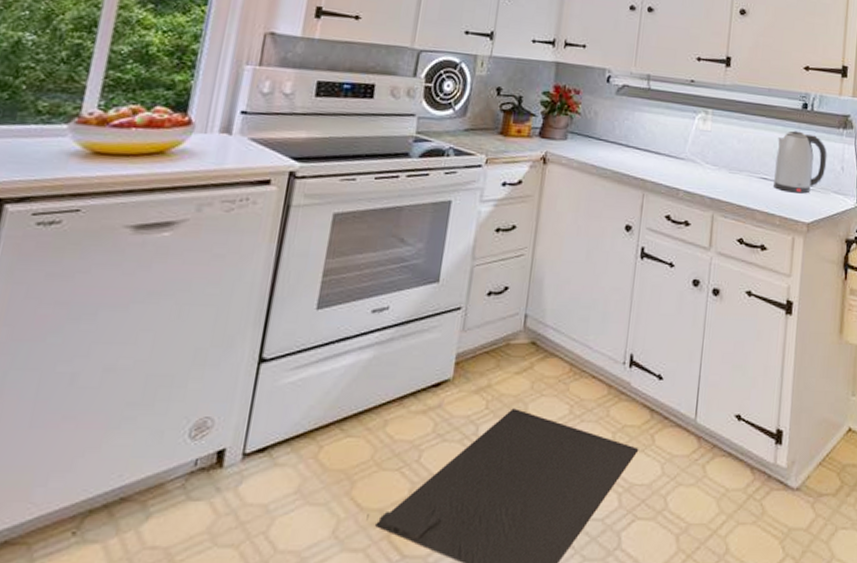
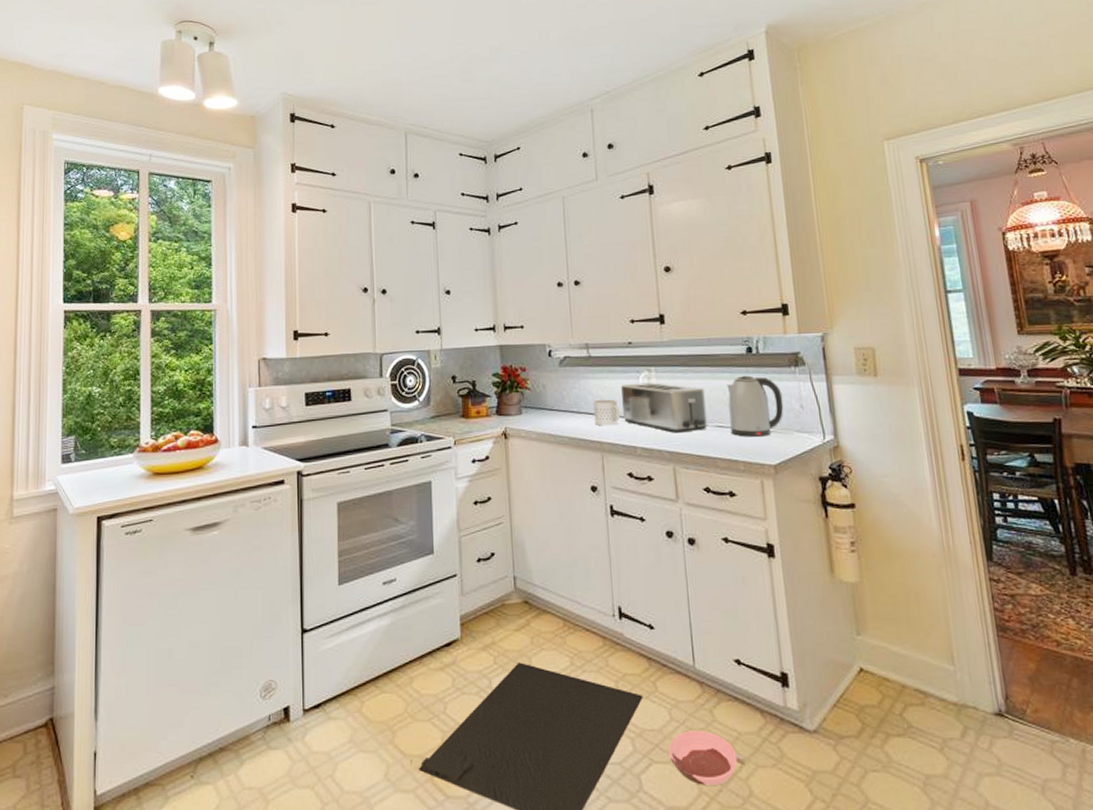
mug: none [641,135,669,165] -> present [593,399,620,427]
pet bowl: none [653,486,729,543] -> present [667,730,746,785]
toaster: none [672,123,756,180] -> present [621,382,707,433]

